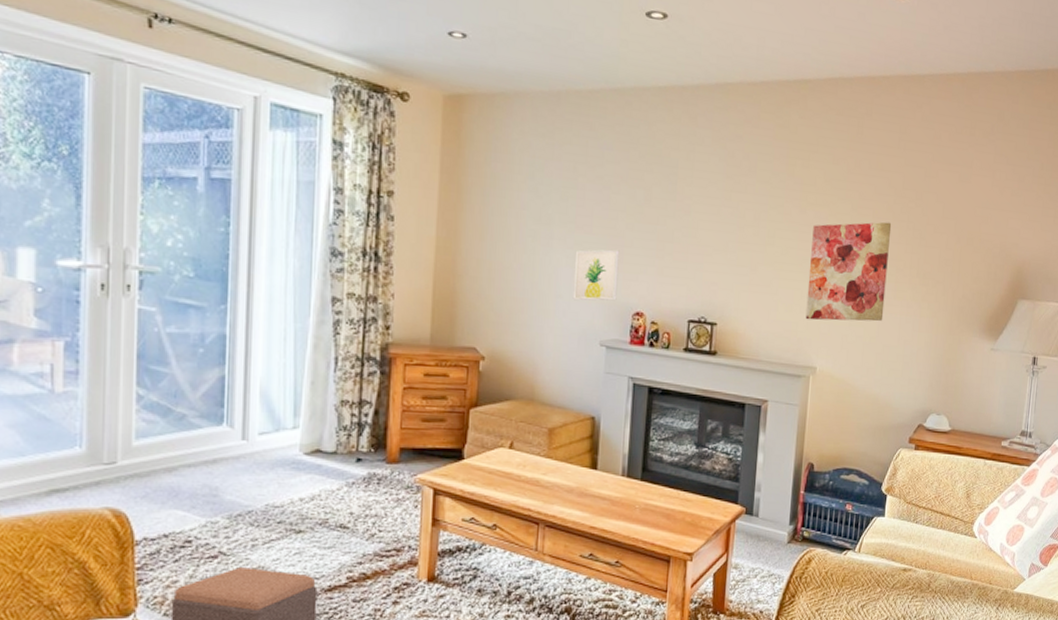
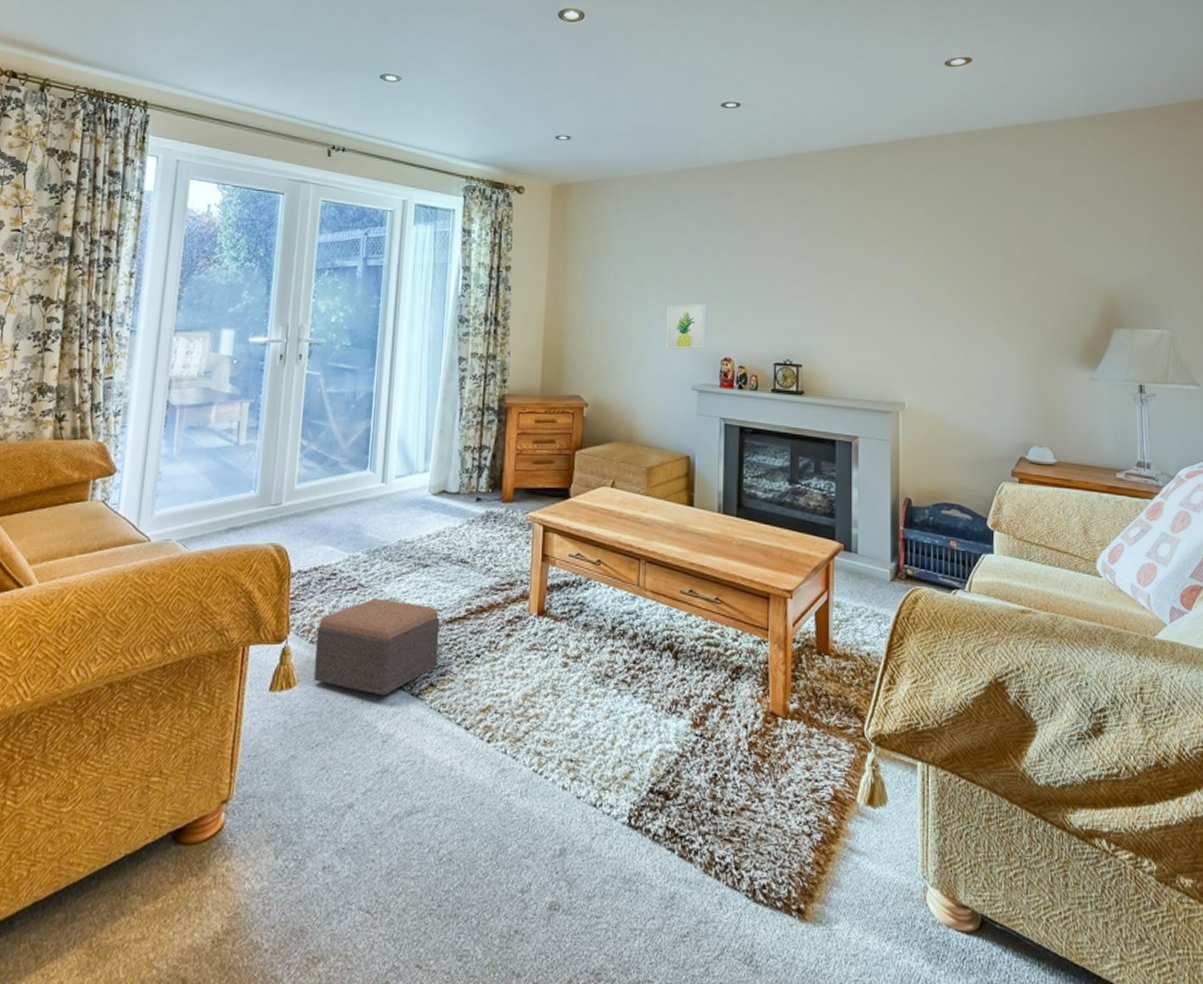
wall art: present [805,222,892,322] -> none [889,262,970,358]

